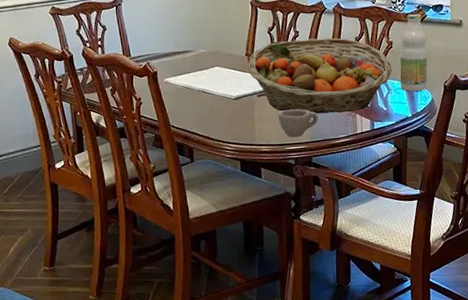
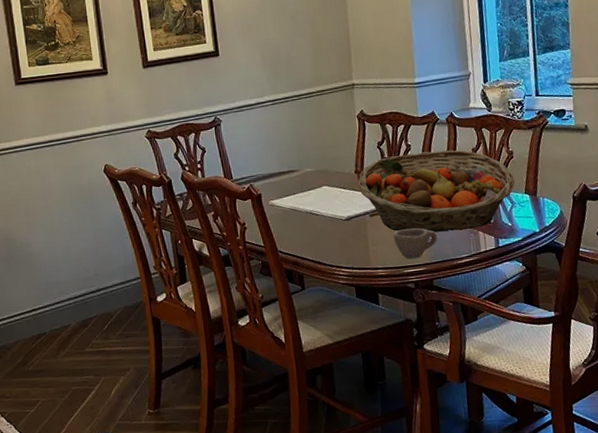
bottle: present [400,14,428,91] -> none [521,120,555,204]

